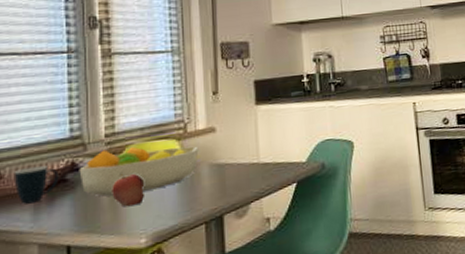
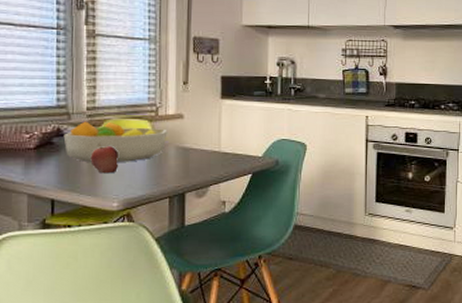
mug: present [13,166,59,204] -> none [8,128,47,159]

